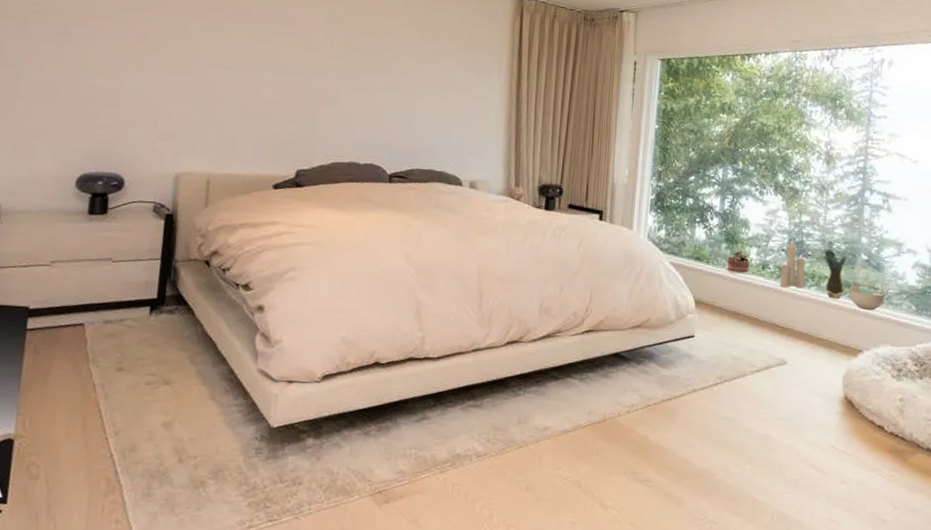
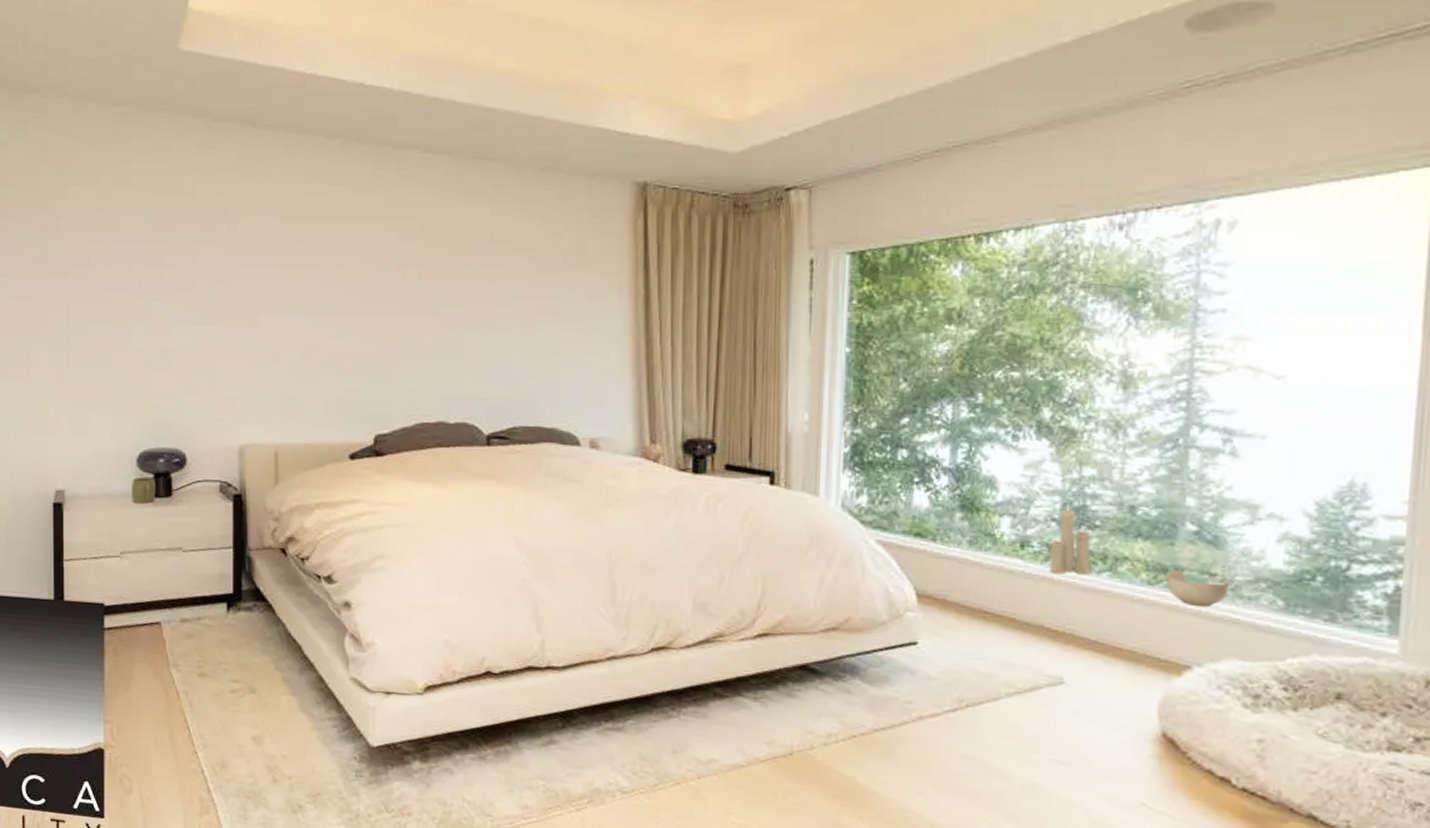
mug: none [67,196,93,220] -> present [131,476,156,504]
succulent plant: present [725,249,752,275] -> none [962,520,1005,557]
vase: present [823,247,847,299] -> none [1120,513,1161,591]

